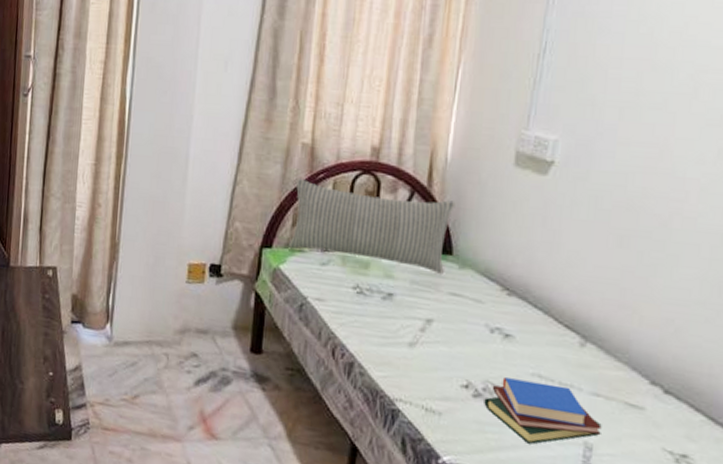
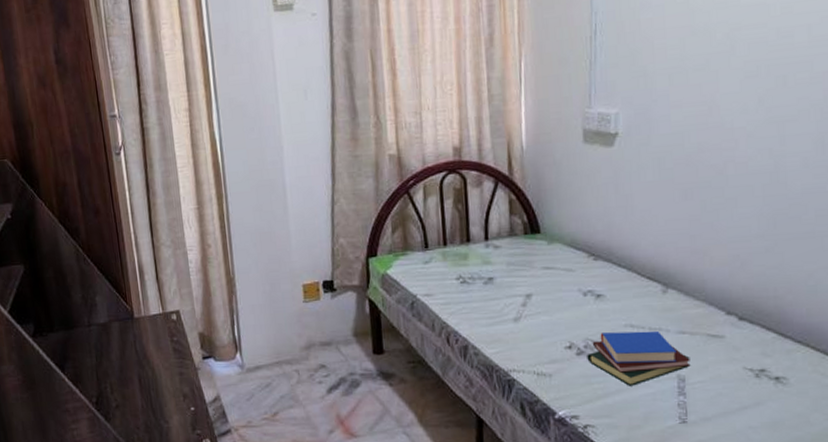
pillow: present [287,177,456,274] -> none [388,184,536,254]

